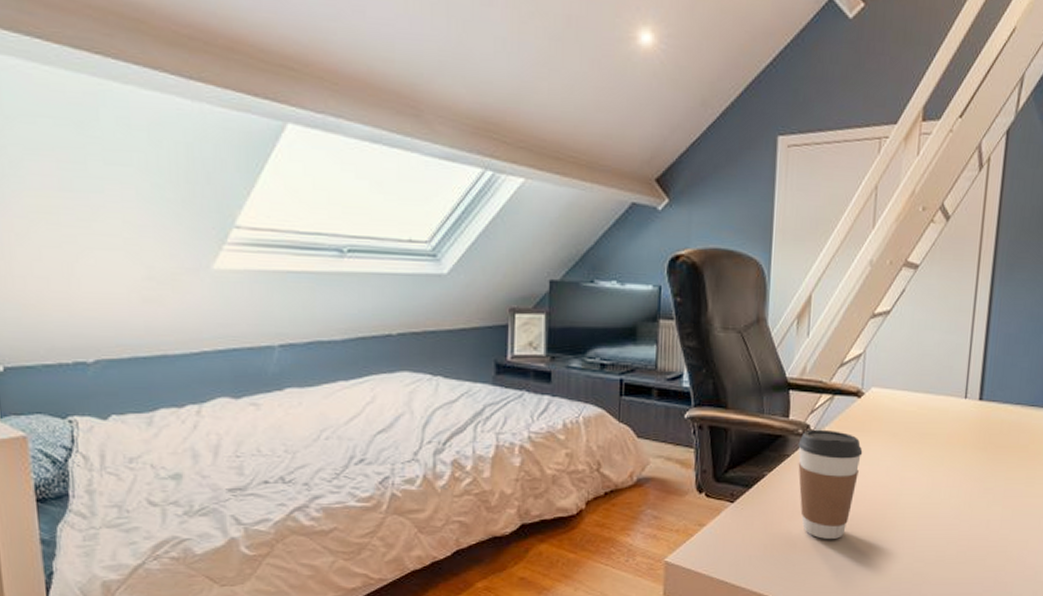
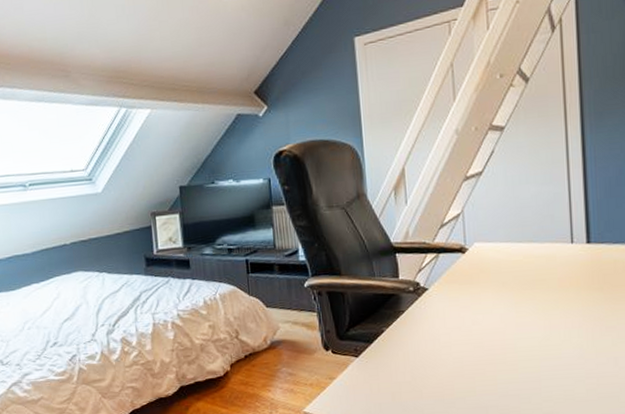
coffee cup: present [798,429,863,540] -> none [410,285,475,385]

